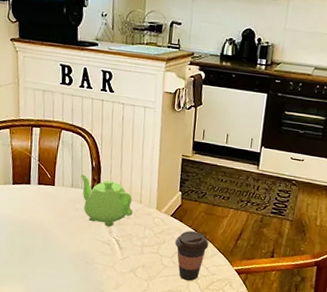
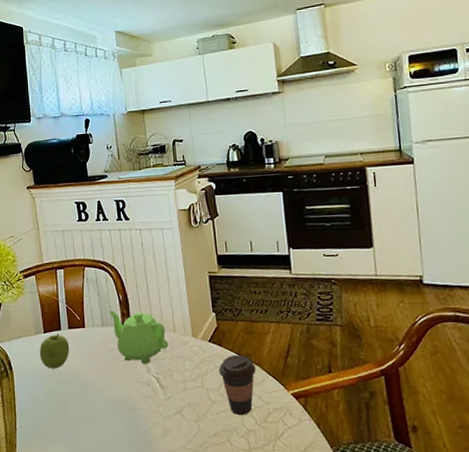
fruit: none [6,187,37,218] -> present [39,334,70,369]

